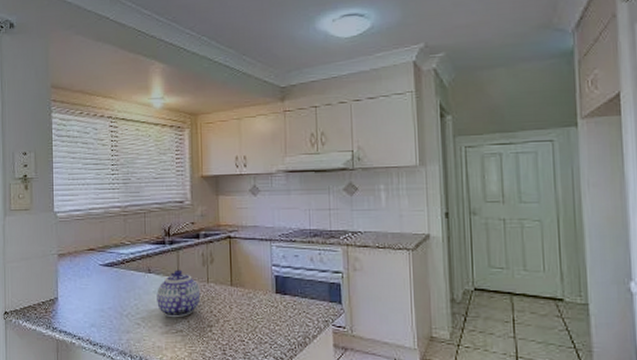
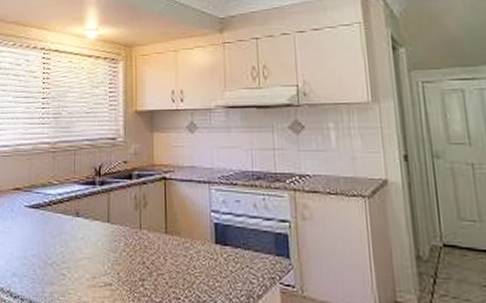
teapot: present [157,269,201,318] -> none [84,213,133,269]

